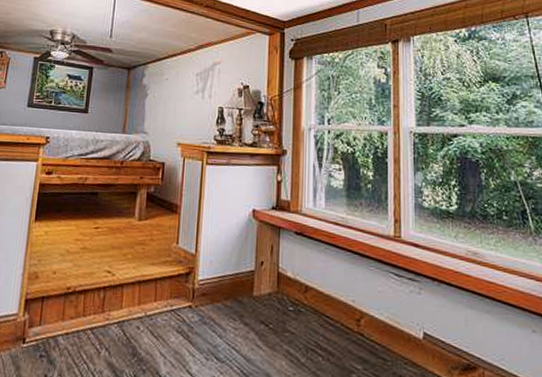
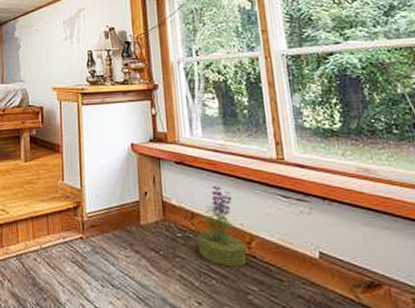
potted plant: none [309,260,355,345] -> present [197,186,247,268]

